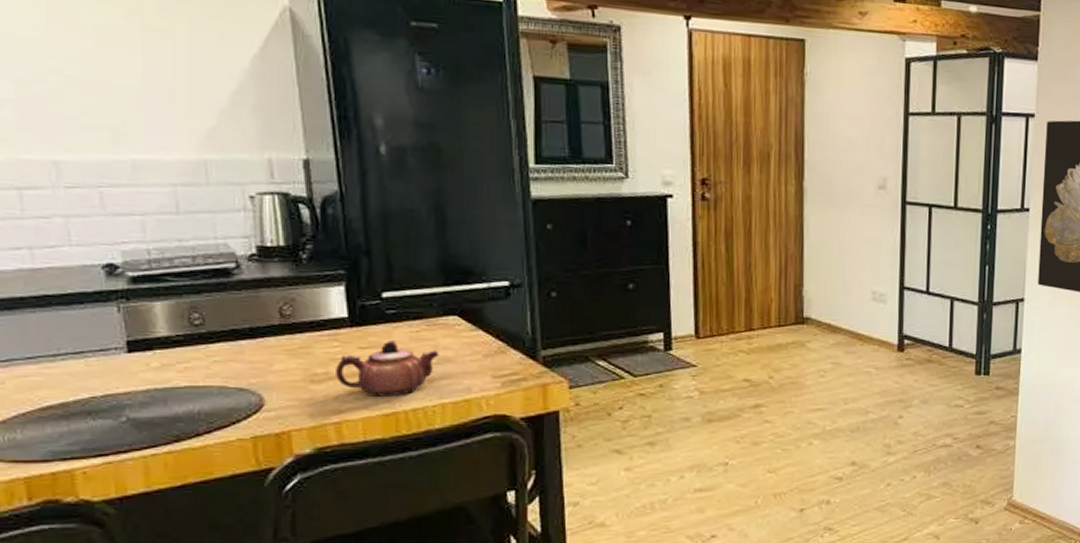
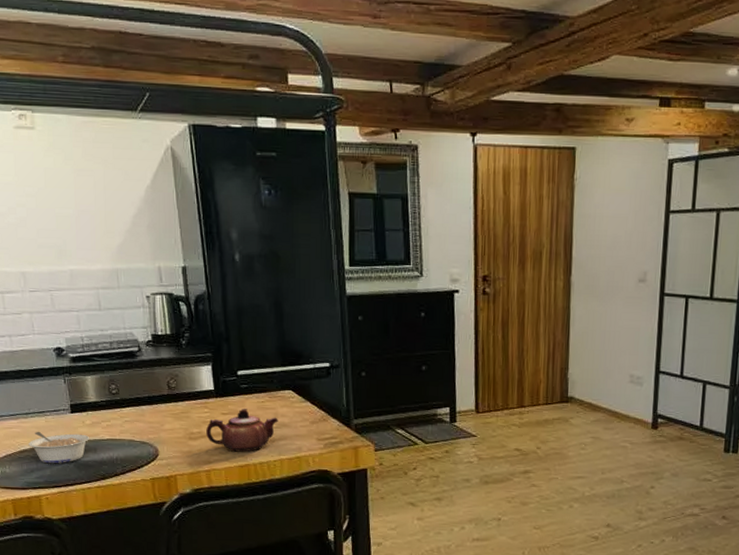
legume: none [56,379,157,424] -> present [28,431,90,464]

